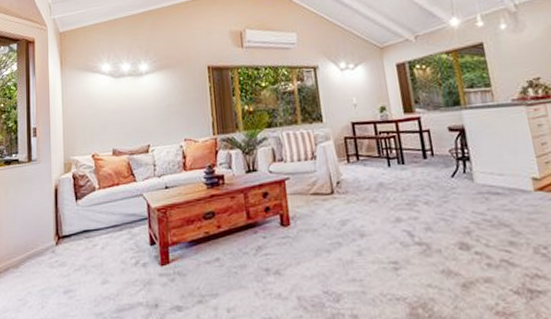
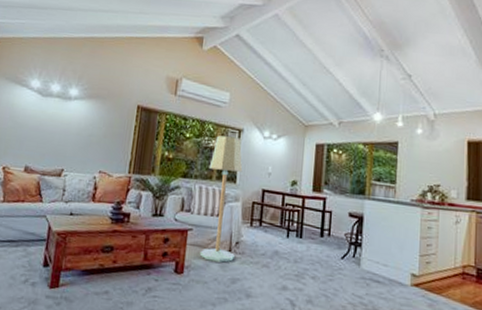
floor lamp: none [291,75,339,207] -> present [199,135,243,263]

